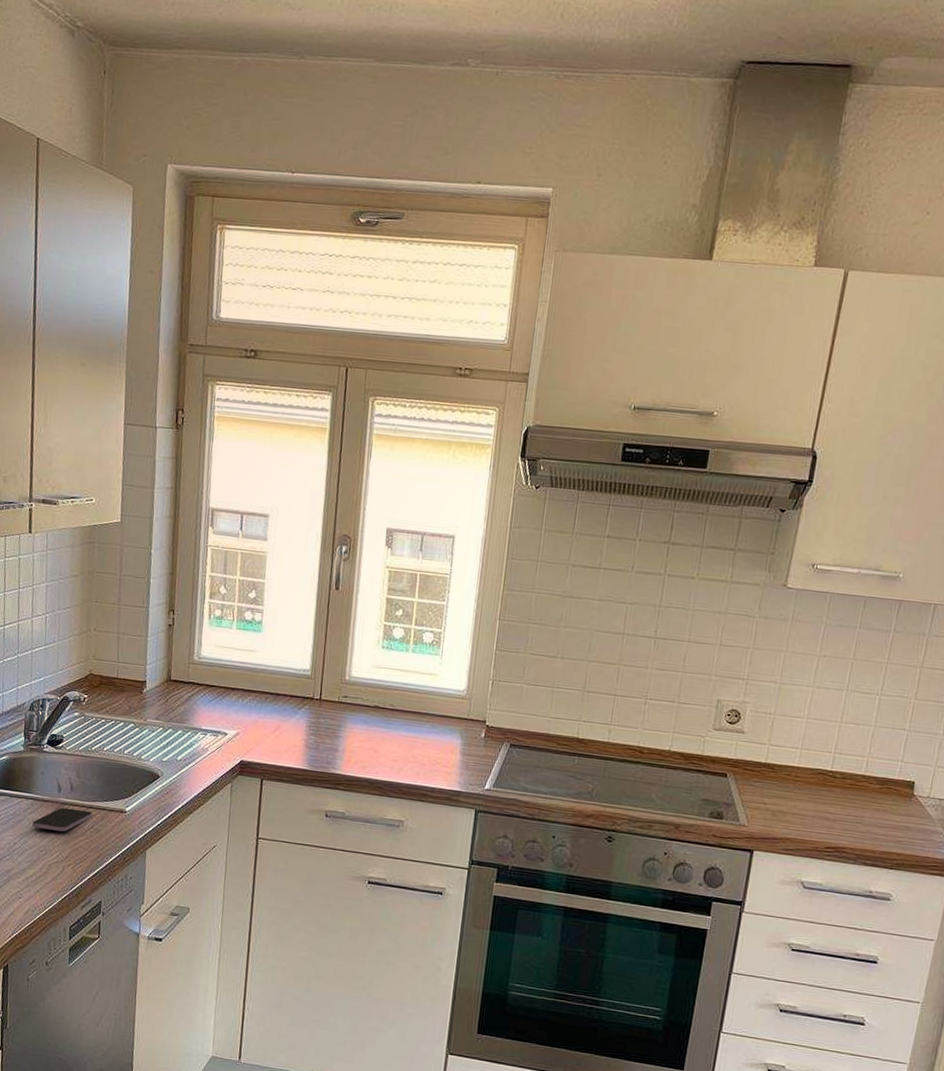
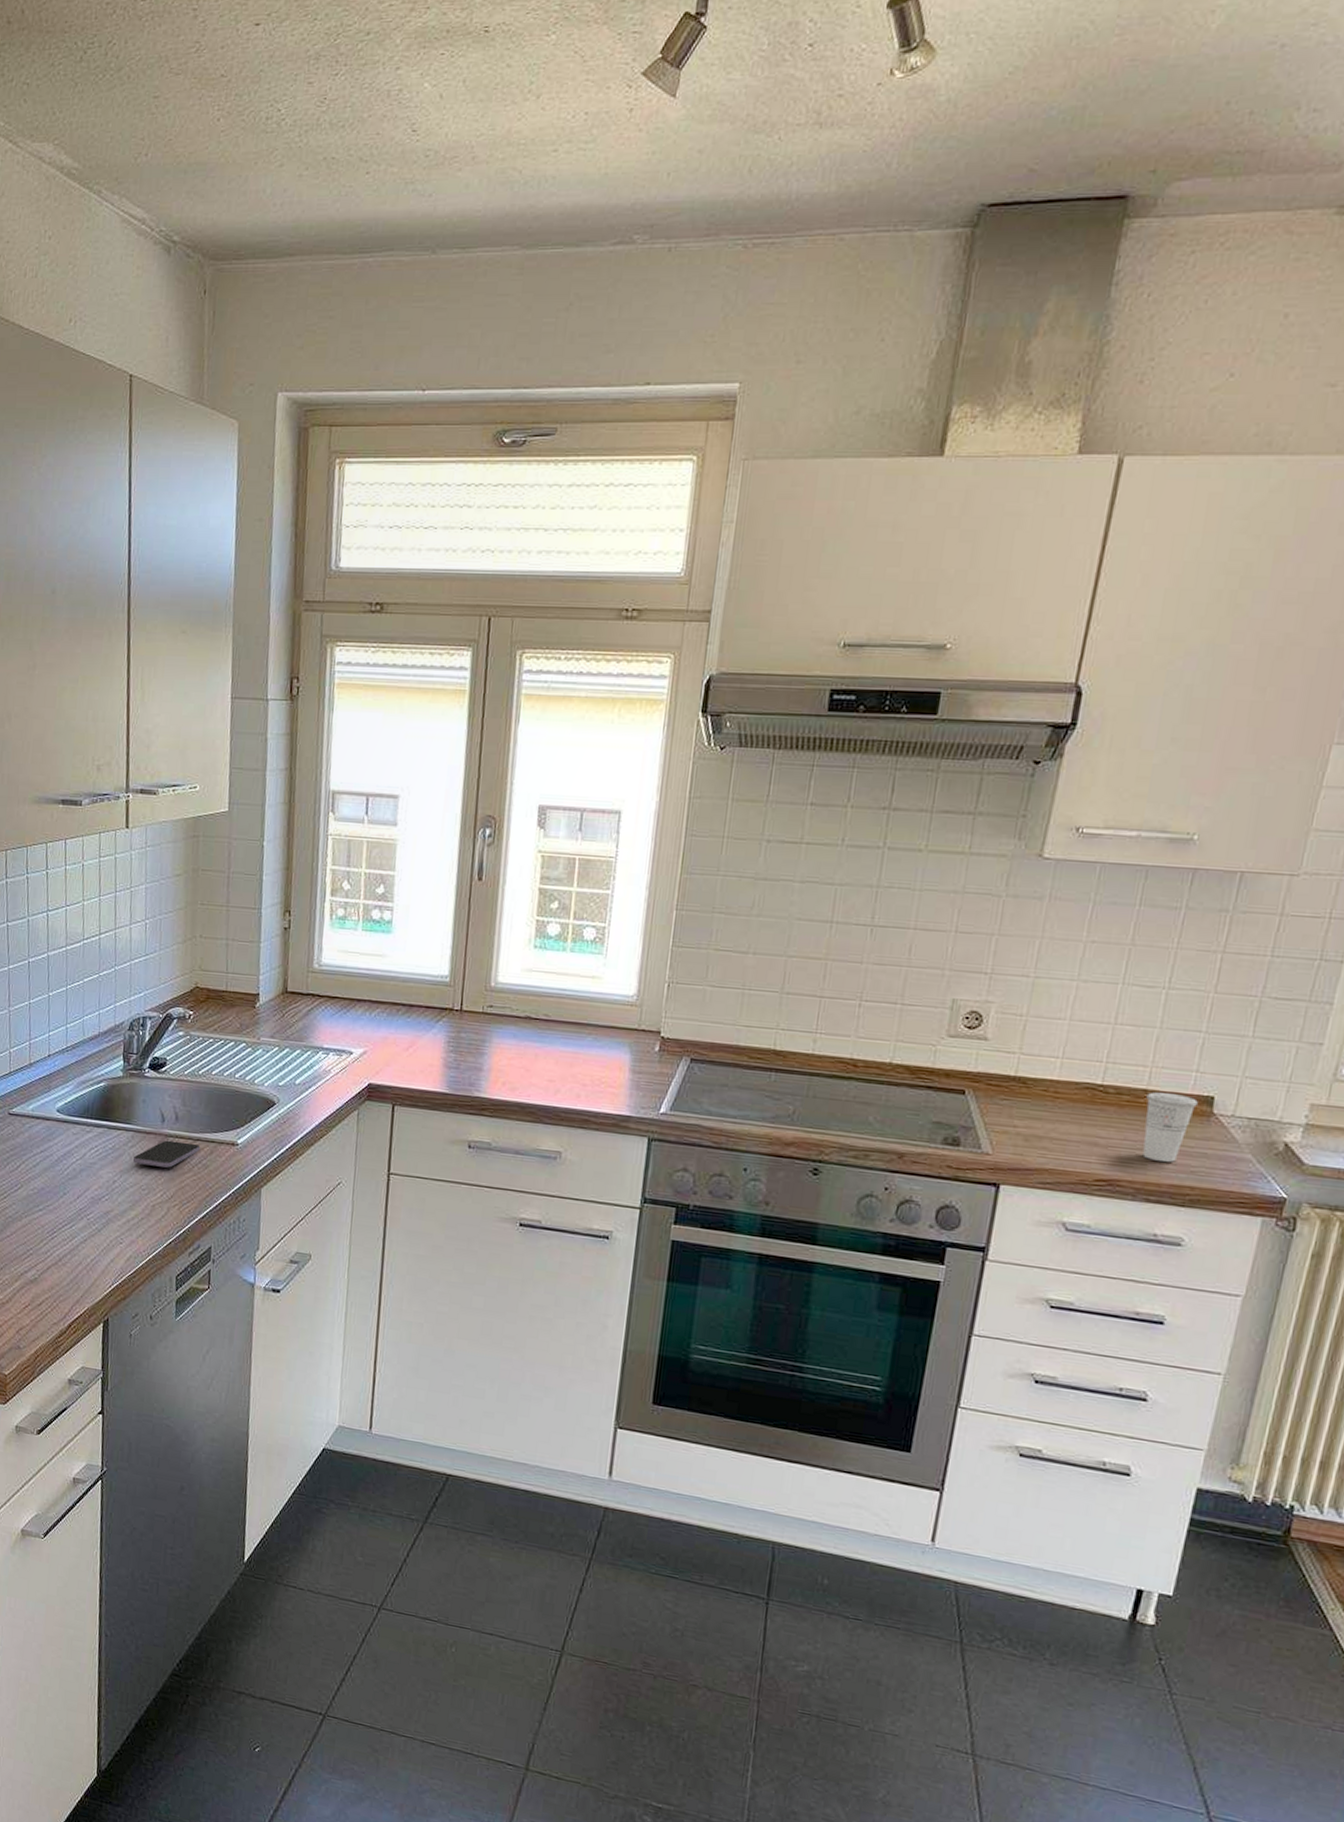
cup: none [861,777,903,834] -> present [1142,1092,1198,1162]

